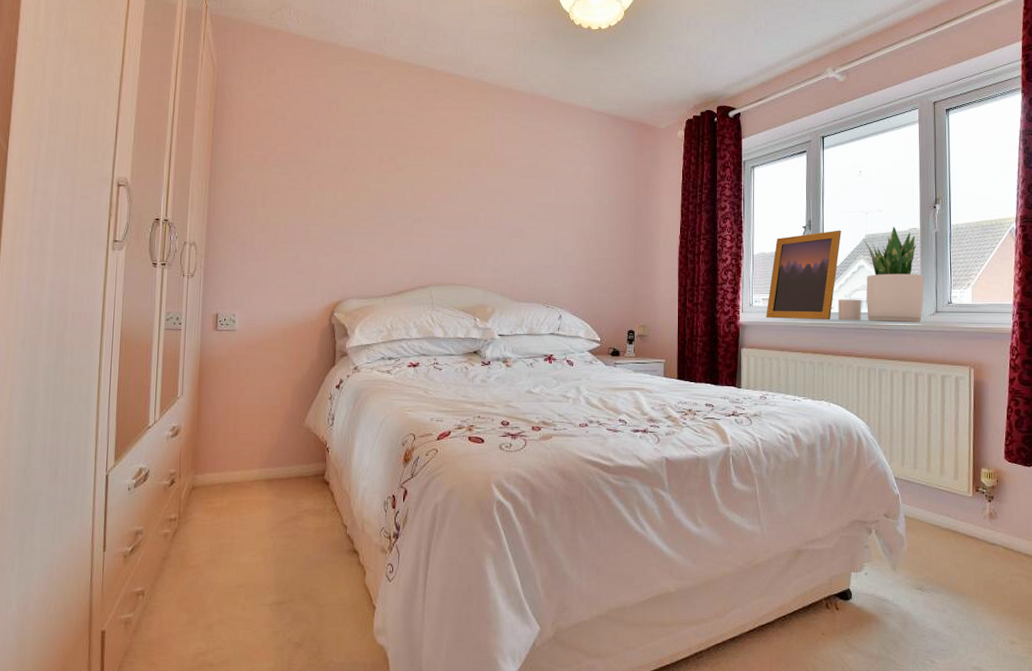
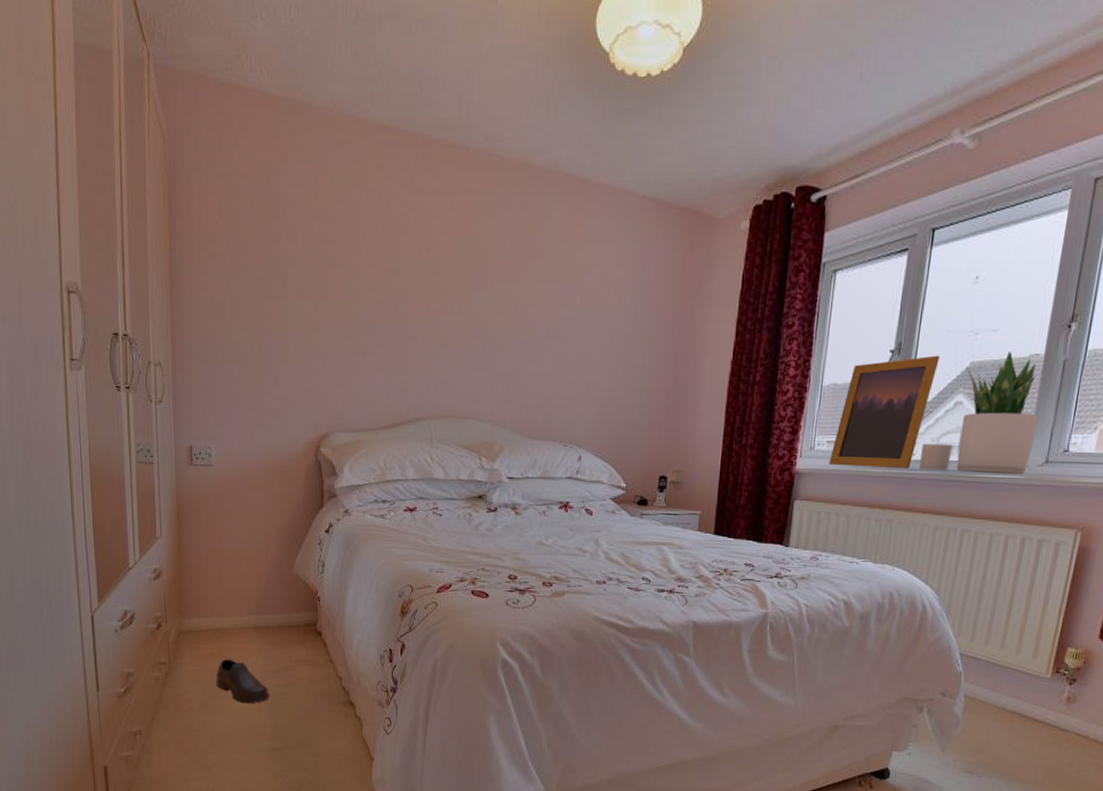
shoe: none [224,512,276,557] -> present [216,659,269,704]

